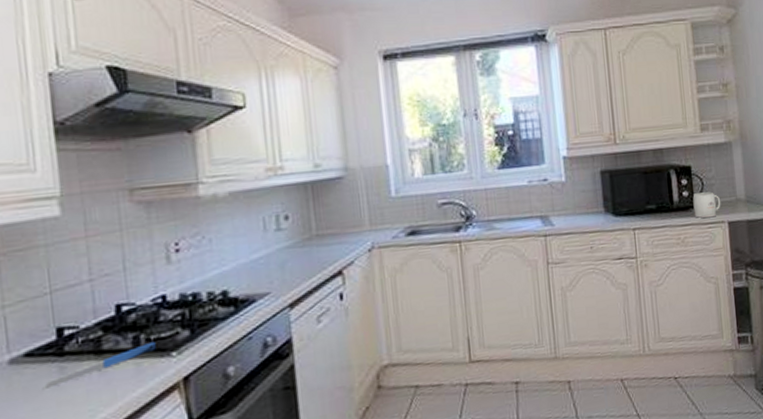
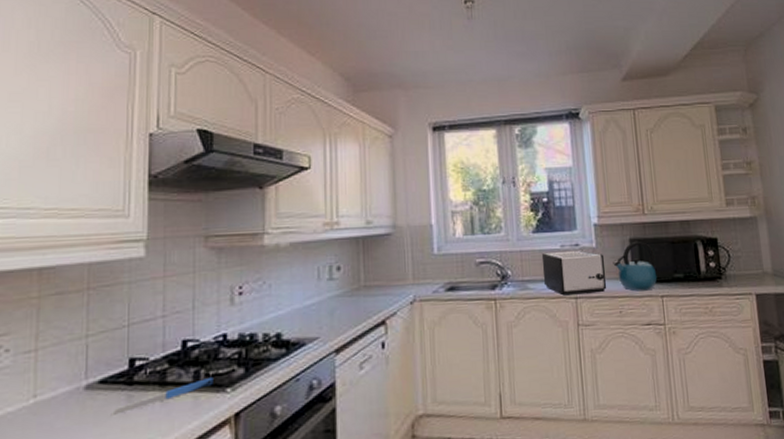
toaster: none [508,185,576,234] -> present [541,250,606,296]
kettle: none [583,172,629,225] -> present [613,241,658,291]
mug: present [692,192,721,219] -> none [719,264,748,290]

